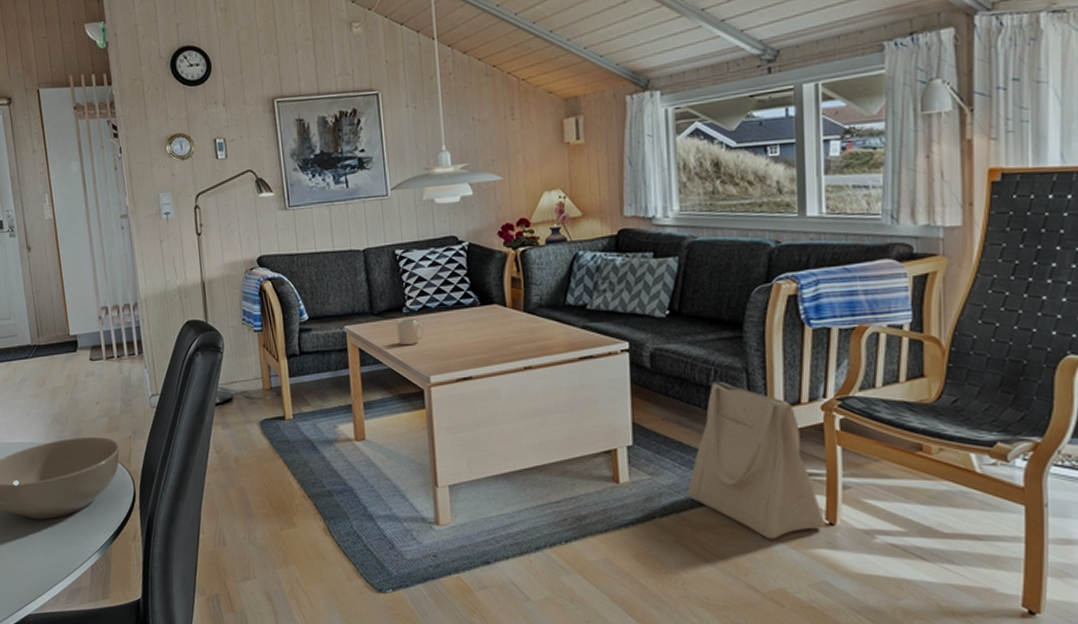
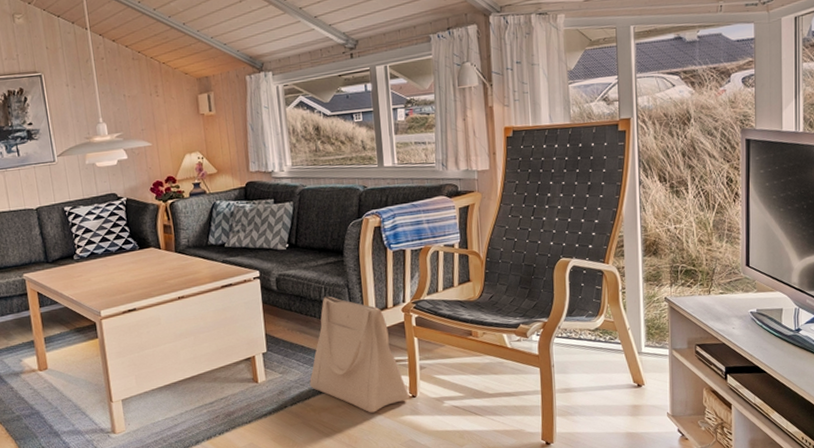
mug: present [396,319,425,346] -> none [69,264,94,287]

